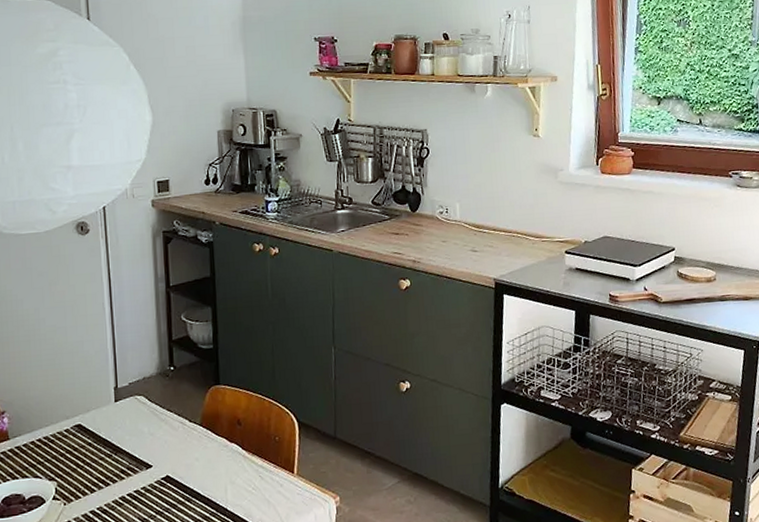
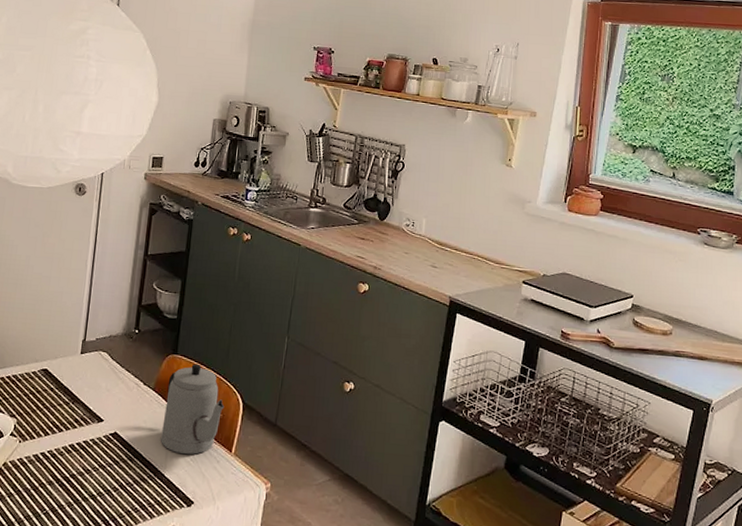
teapot: none [215,390,279,485] -> present [160,363,225,455]

